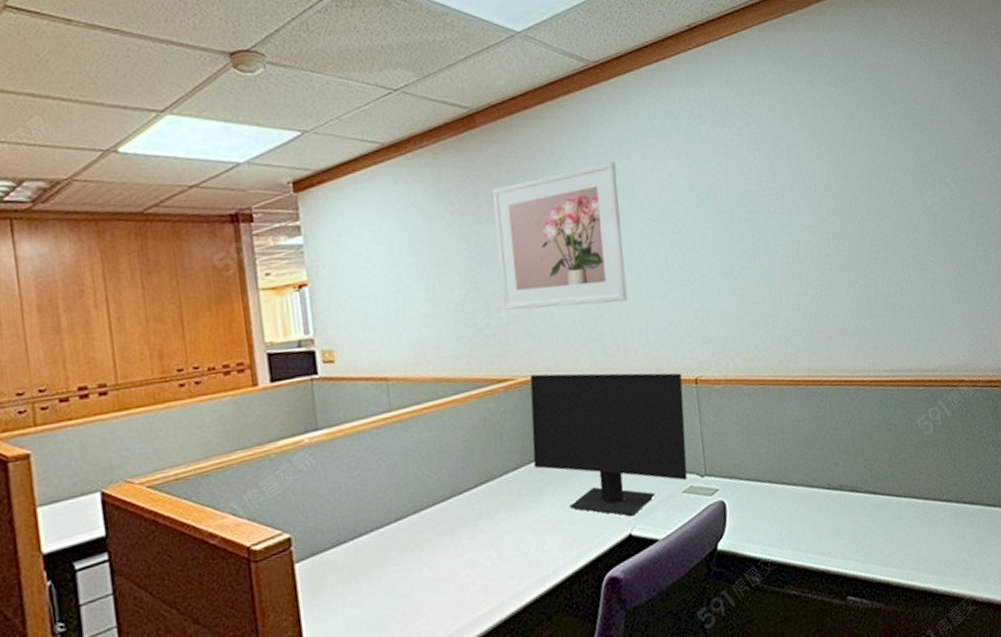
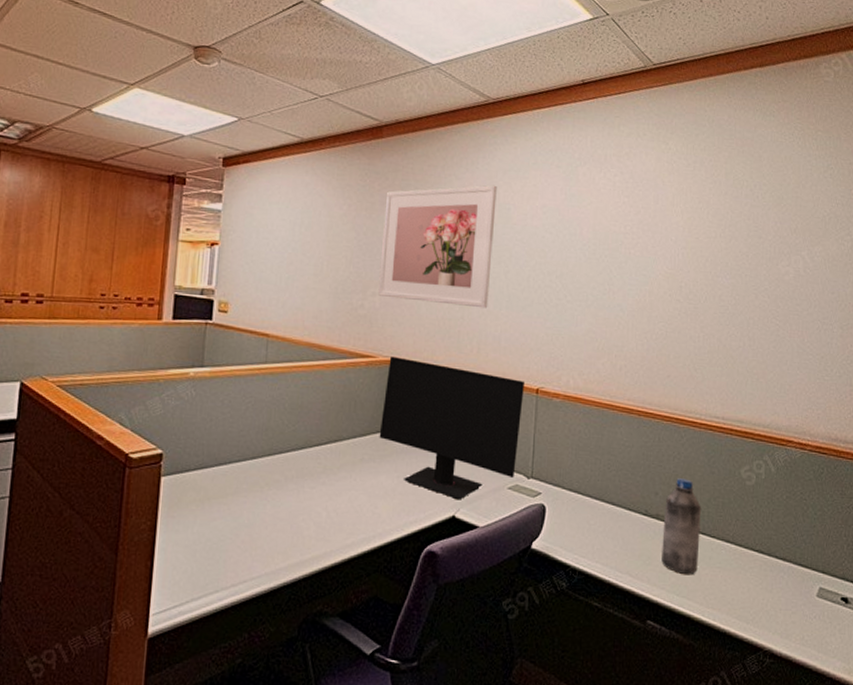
water bottle: none [846,441,890,542] -> present [661,478,701,575]

